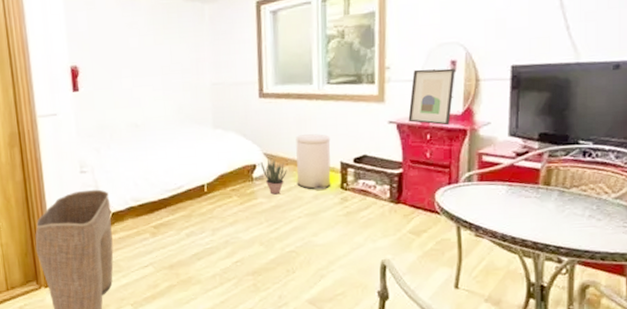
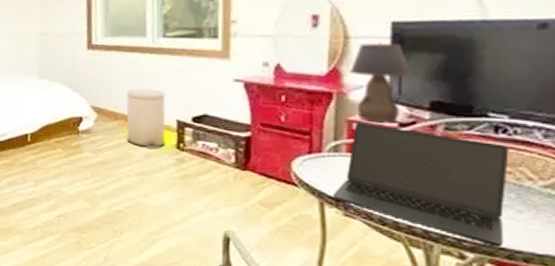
potted plant: present [260,158,287,195] -> none [87,112,116,150]
picture frame: present [408,68,457,126] -> none [258,23,319,87]
laptop: none [466,154,593,250] -> present [332,123,509,247]
table lamp: none [479,83,525,155] -> present [348,41,411,124]

